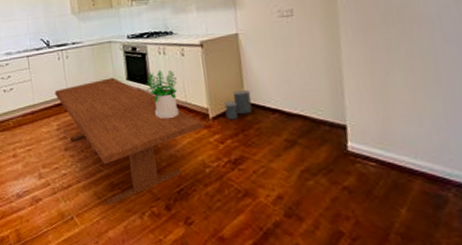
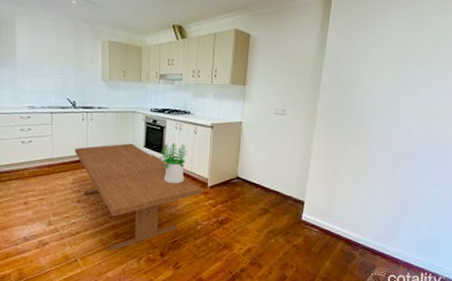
laundry hamper: present [224,90,252,120] -> none [221,167,243,190]

